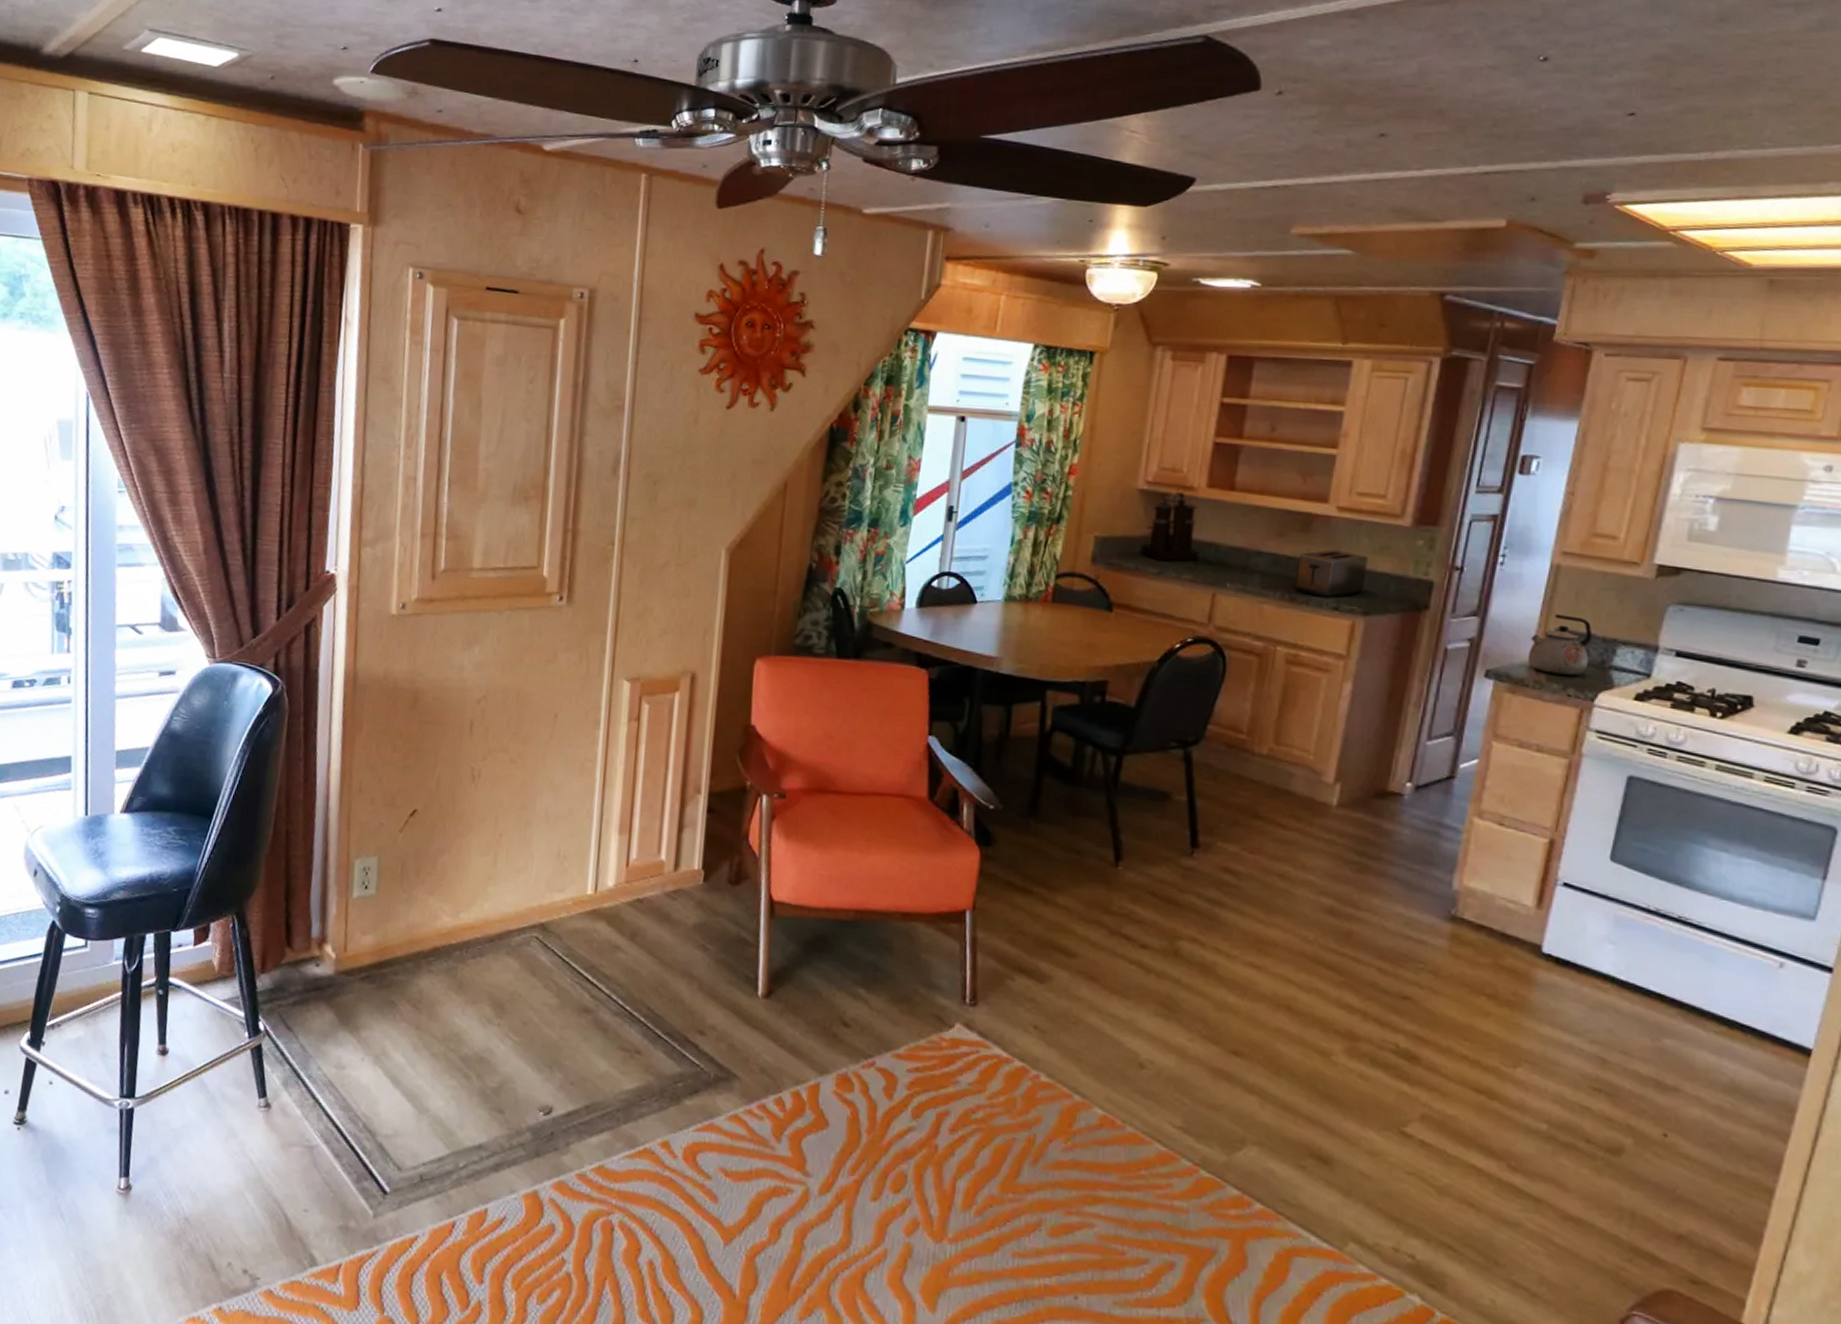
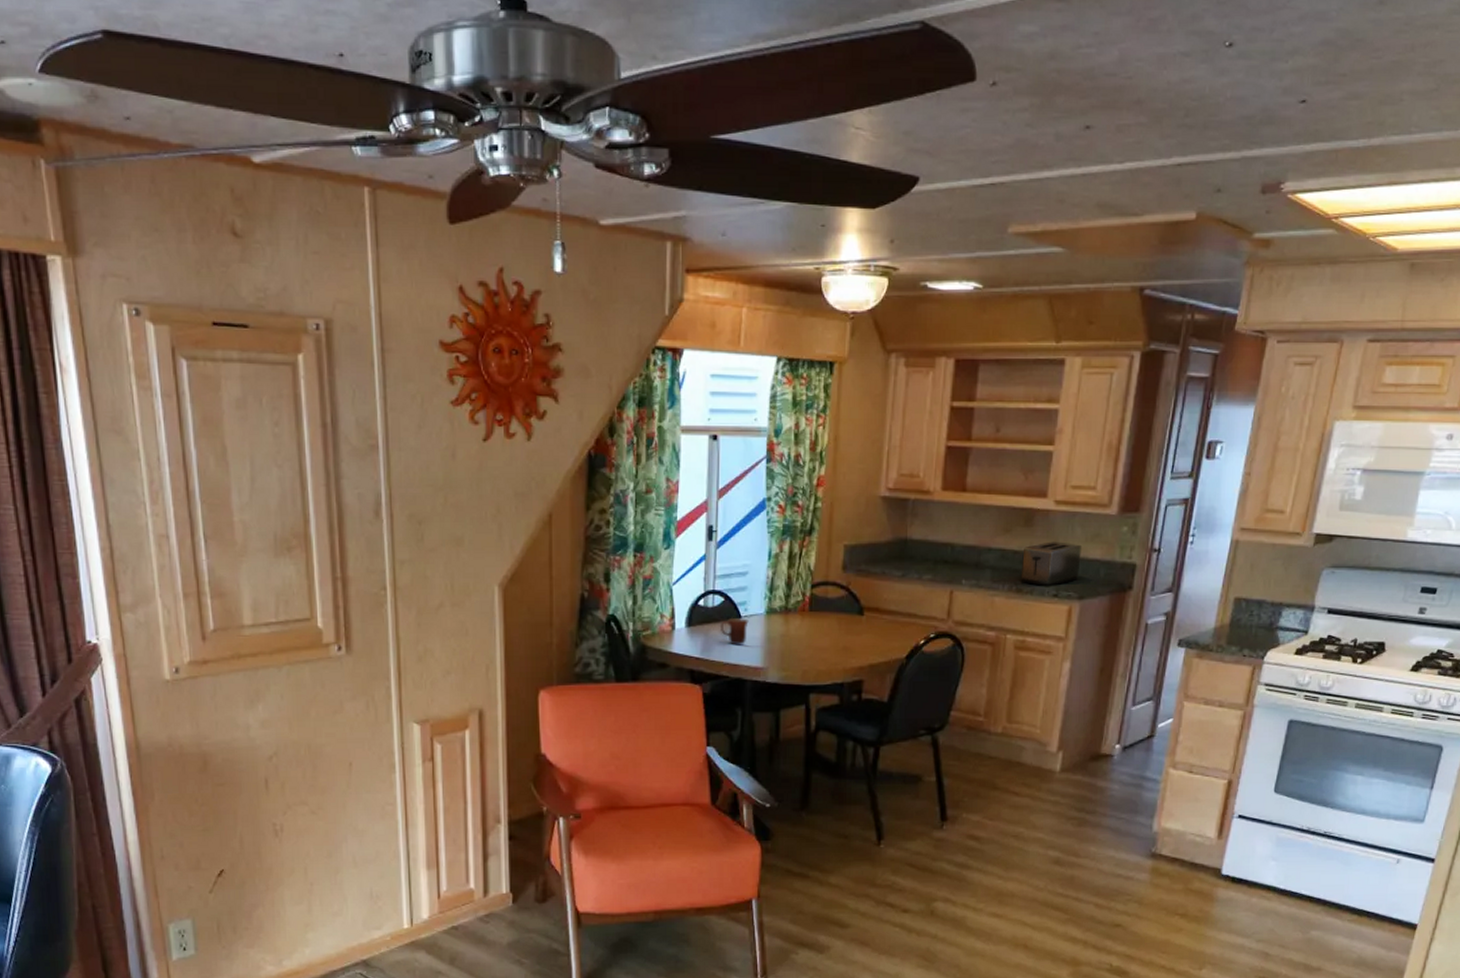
mug: none [953,601,985,632] -> present [721,617,749,646]
coffee maker: present [1139,489,1201,562] -> none [885,494,939,564]
kettle: present [1527,614,1593,676] -> none [1212,585,1264,638]

